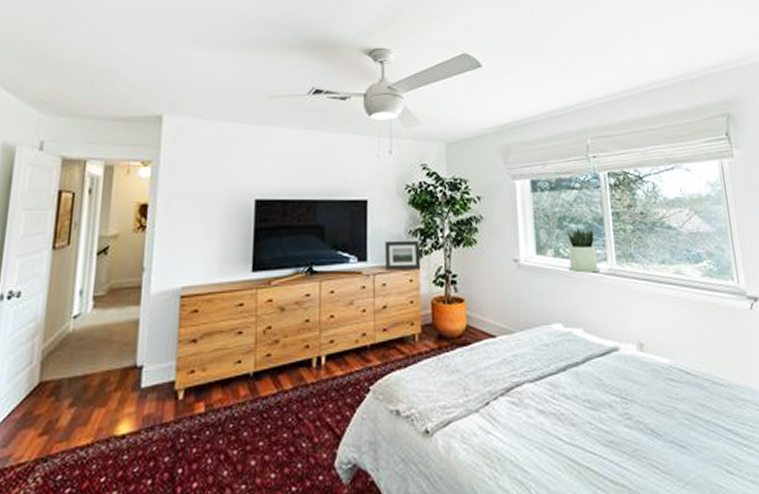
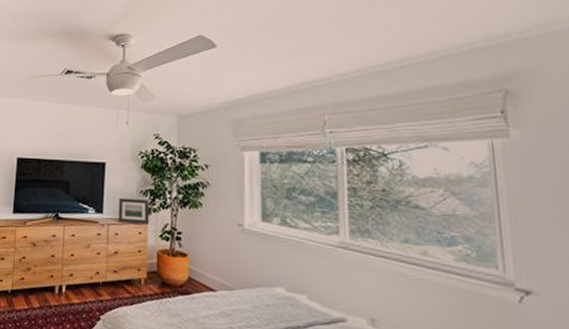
planter: present [567,227,601,273] -> none [294,199,331,245]

